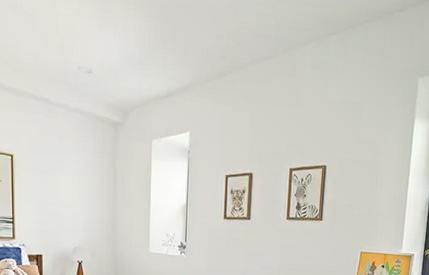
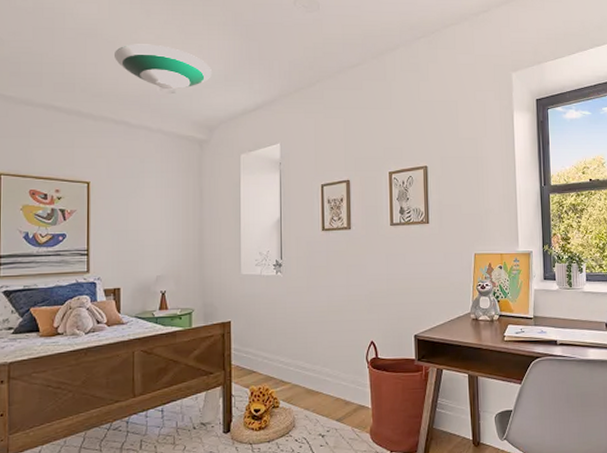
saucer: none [34,18,127,69] -> present [115,44,212,90]

